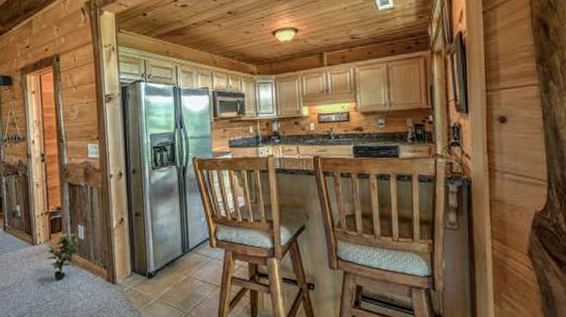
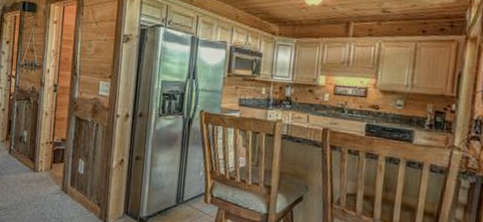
potted plant: present [47,233,79,279] -> none [45,165,79,209]

